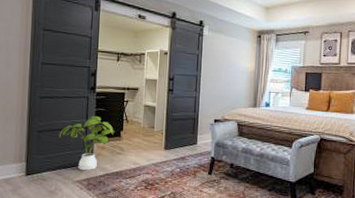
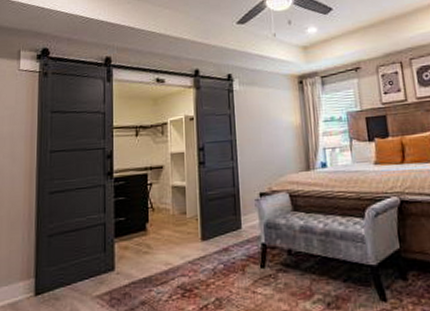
house plant: present [59,115,115,170] -> none [72,207,139,280]

